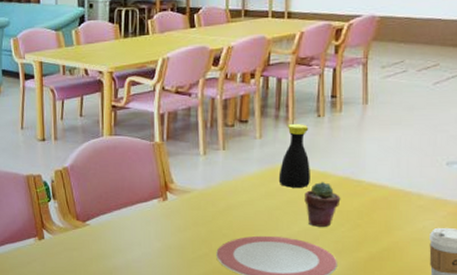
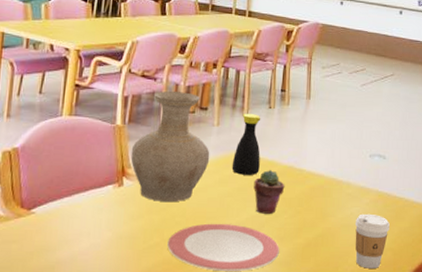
vase: none [172,106,254,216] -> present [130,91,210,203]

